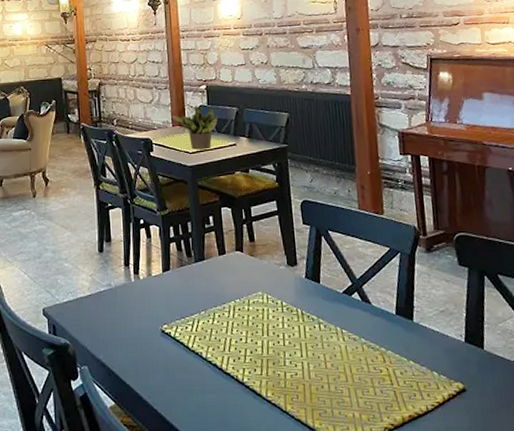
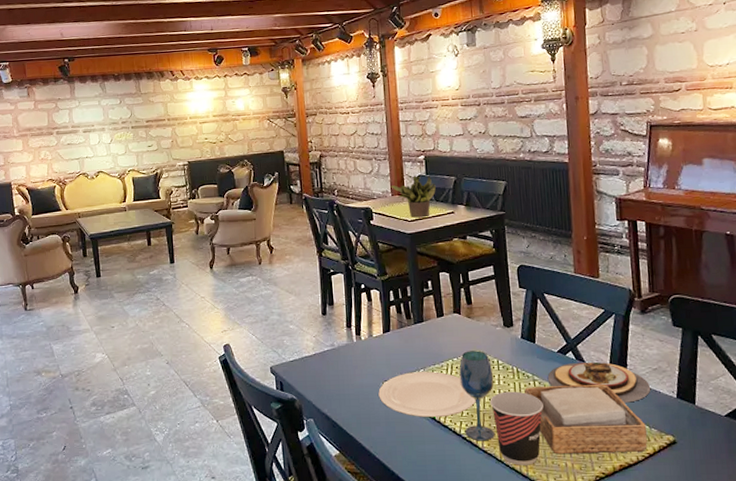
plate: none [157,314,259,365] -> present [378,371,476,418]
wineglass: none [241,291,279,390] -> present [459,351,495,441]
cup: none [273,335,329,417] -> present [489,391,544,465]
napkin holder: none [309,327,437,404] -> present [524,384,648,455]
plate: none [333,303,439,348] -> present [547,361,651,403]

